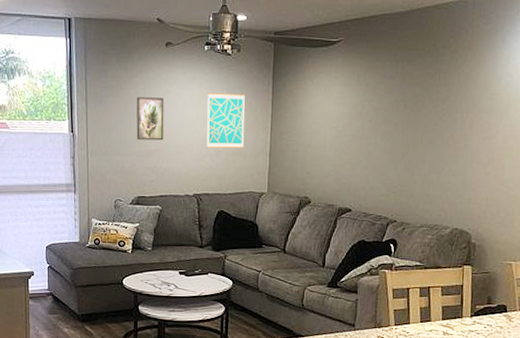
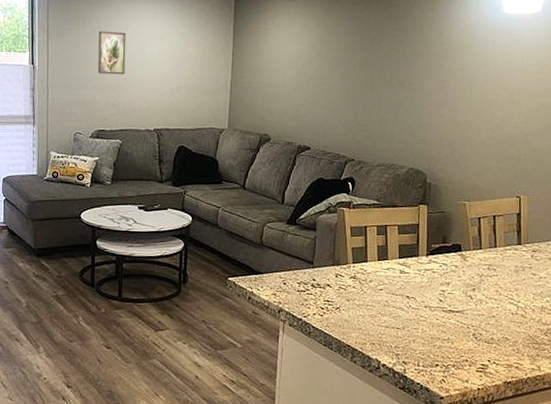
wall art: present [207,92,245,149] -> none [168,28,207,85]

